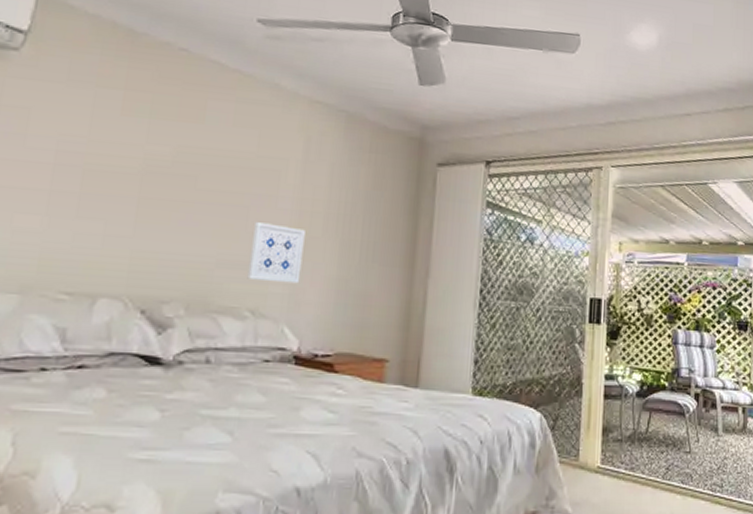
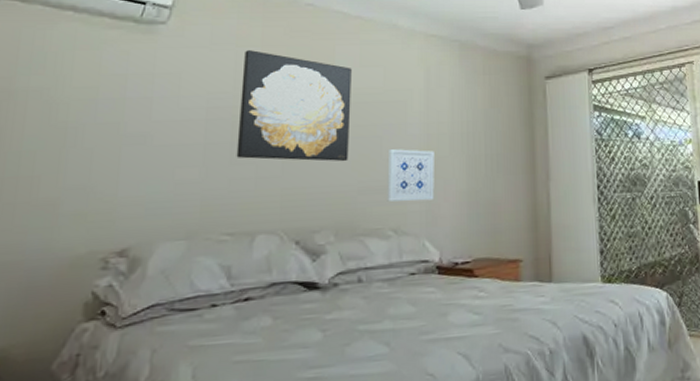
wall art: none [84,92,224,230] -> present [236,50,352,162]

